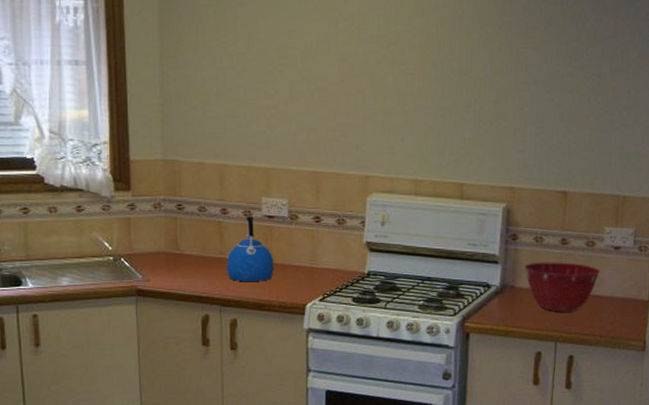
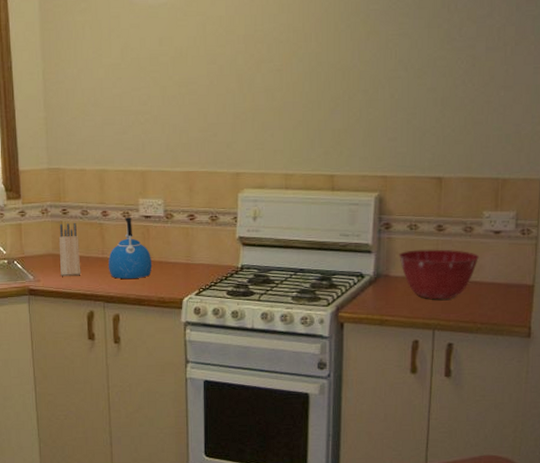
knife block: none [172,219,195,277] -> present [58,222,80,277]

